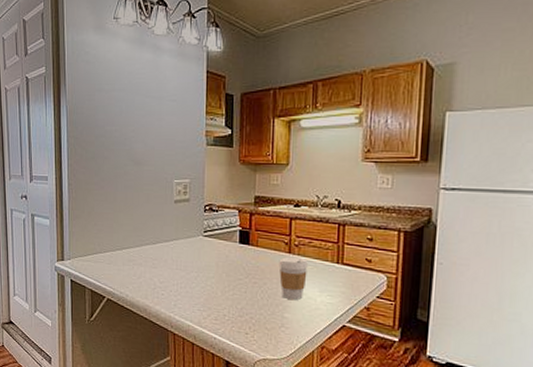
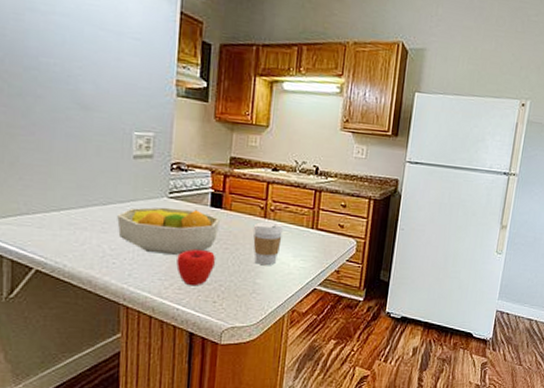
fruit bowl: none [164,244,248,288] -> present [117,207,220,255]
apple: none [212,283,245,318] -> present [176,249,215,286]

